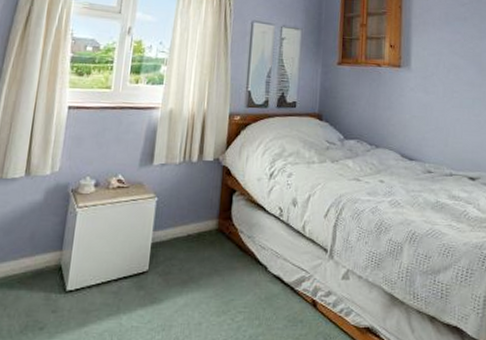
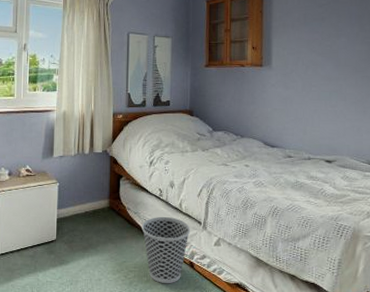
wastebasket: none [256,242,315,329] -> present [142,217,191,284]

